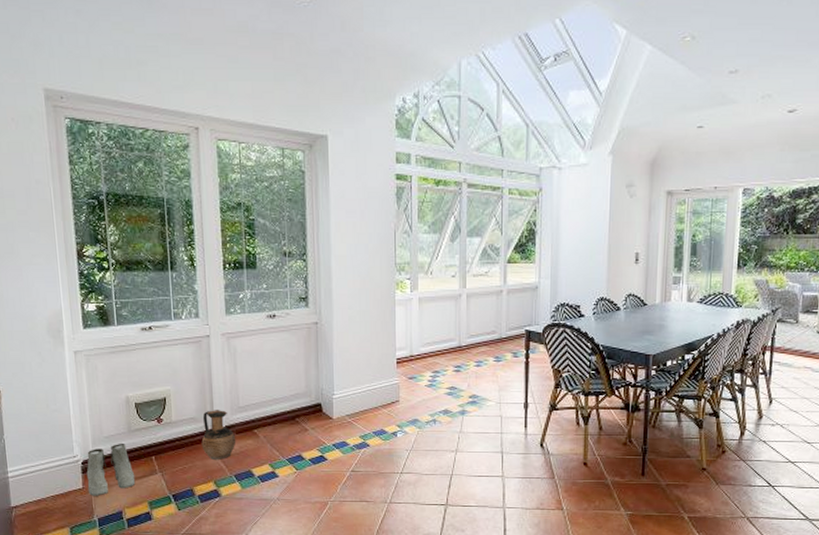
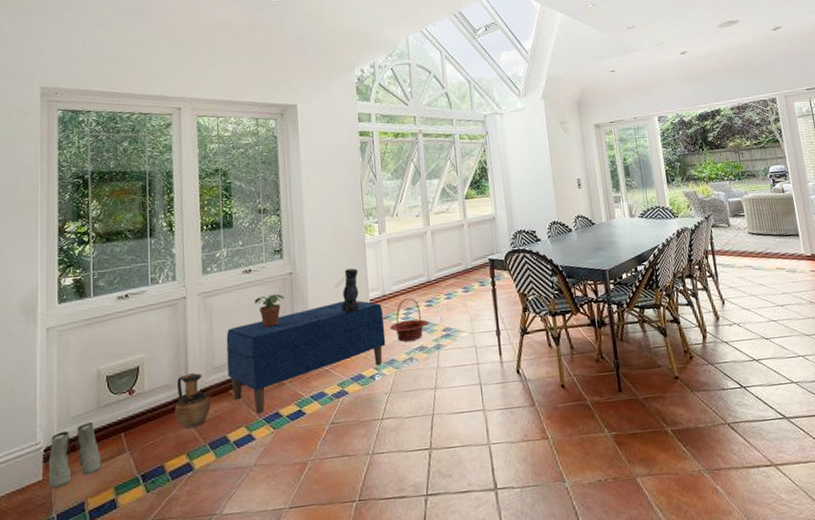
bench: none [250,357,410,454] -> present [226,301,386,413]
potted plant: none [278,342,309,374] -> present [254,293,284,327]
lantern: none [361,325,386,369] -> present [335,268,360,313]
basket: none [415,360,455,403] -> present [390,297,429,342]

